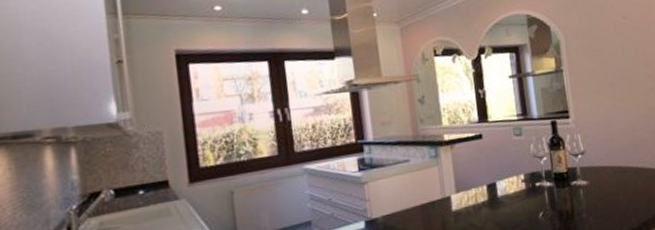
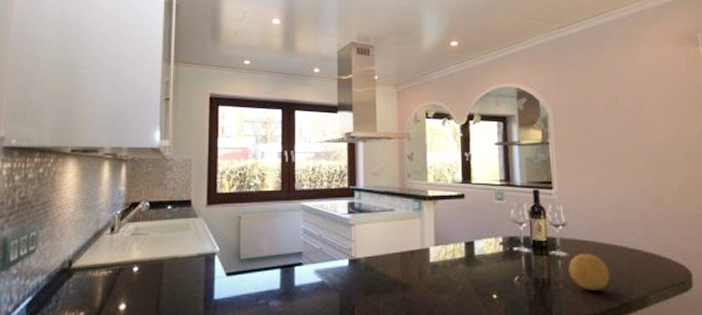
fruit: none [589,179,629,216] -> present [568,254,610,290]

